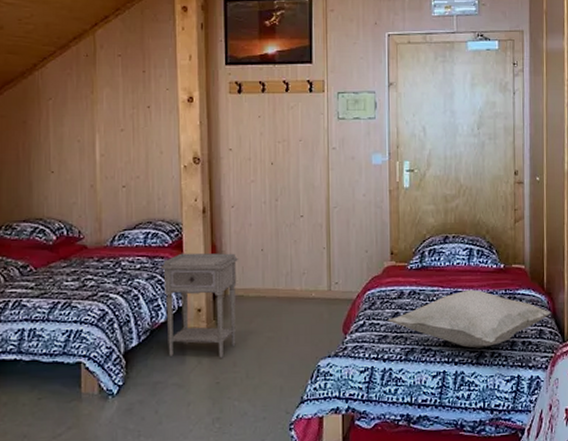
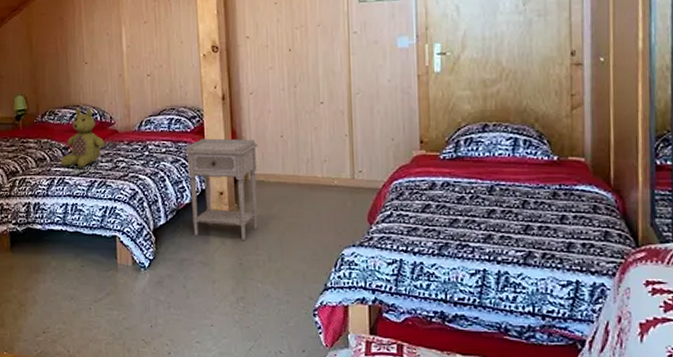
stuffed bear: none [17,221,71,288] -> present [60,108,105,167]
cushion: present [387,289,552,348] -> none [417,183,621,248]

